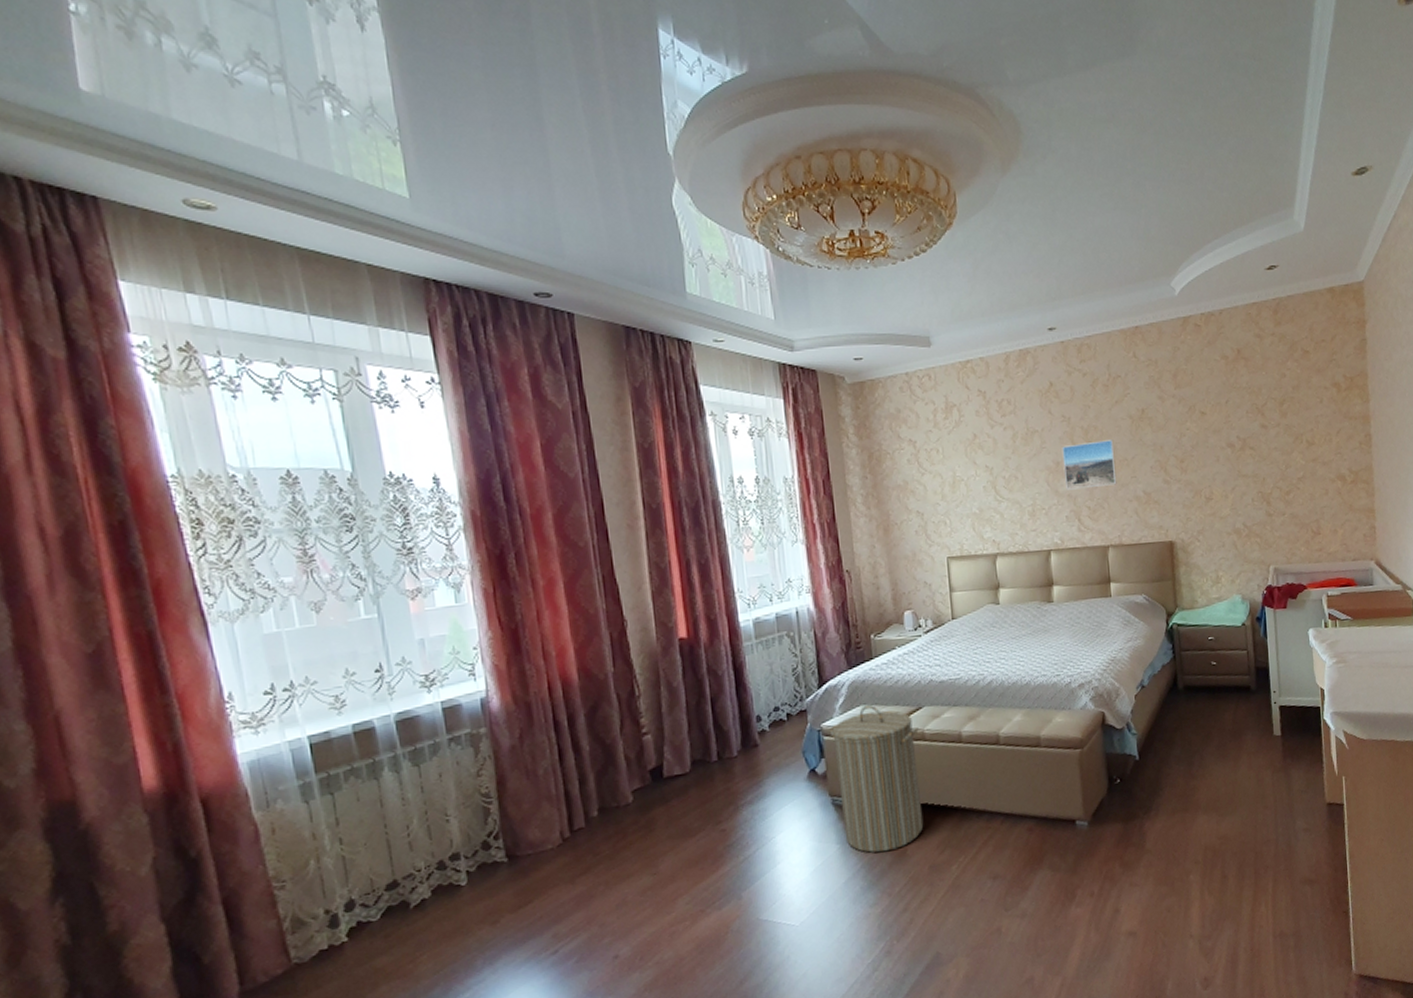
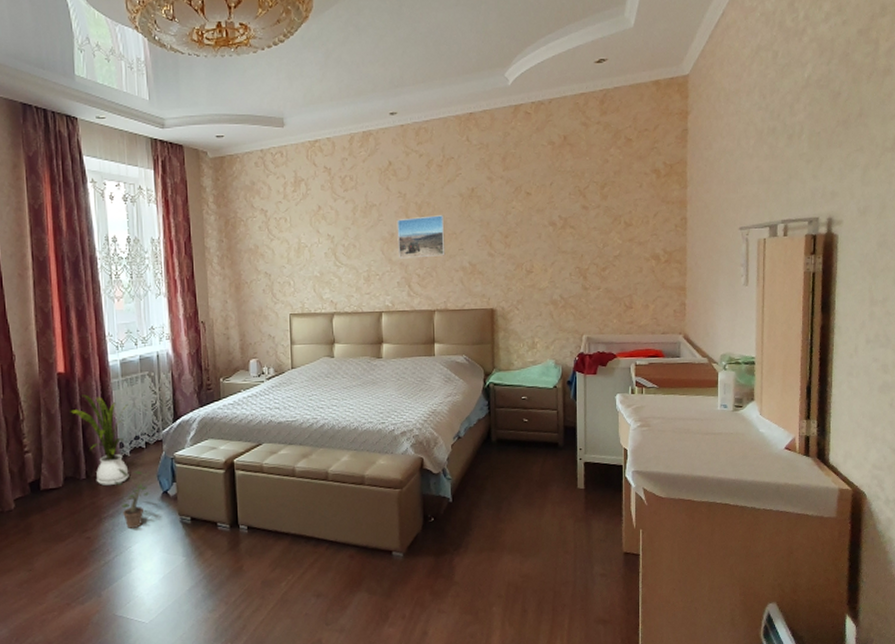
house plant: none [695,662,769,767] -> present [70,394,129,485]
potted plant: none [752,746,794,816] -> present [115,468,150,528]
laundry hamper: present [829,705,924,853] -> none [181,440,259,567]

